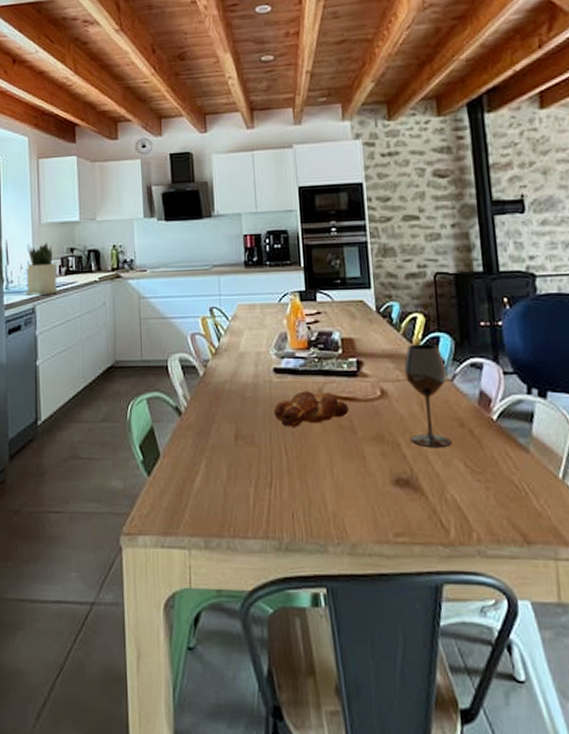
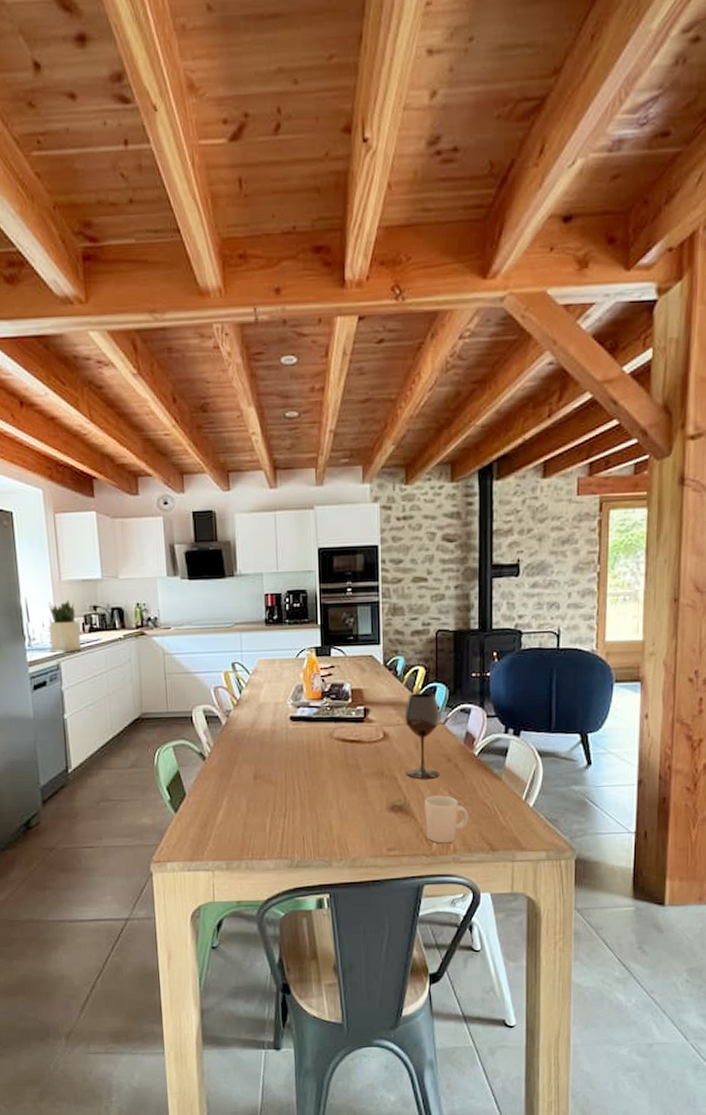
bread loaf: present [274,391,349,427] -> none [289,735,355,767]
mug: none [436,469,493,531] -> present [425,795,469,844]

